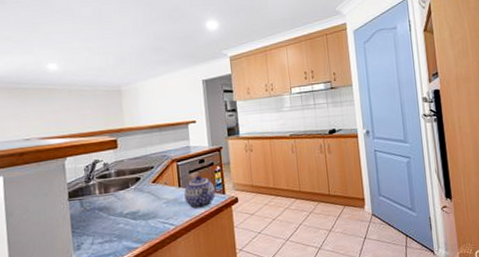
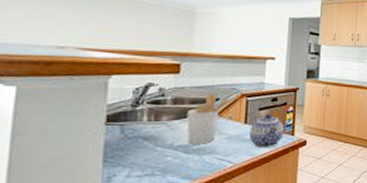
utensil holder: none [129,163,165,211] -> present [187,94,233,144]

